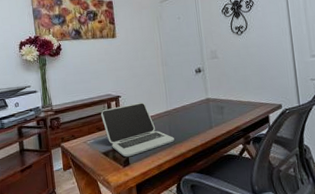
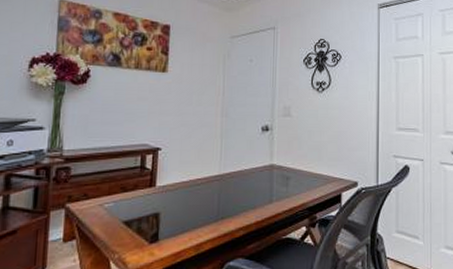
laptop: present [101,102,175,157] -> none [130,159,223,231]

